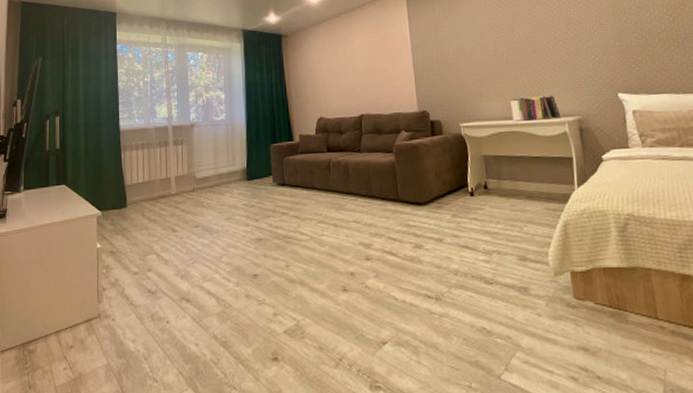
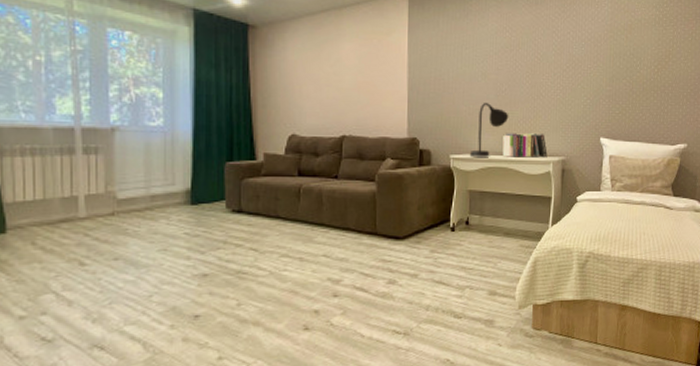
desk lamp: none [479,73,513,124] -> present [469,103,508,157]

